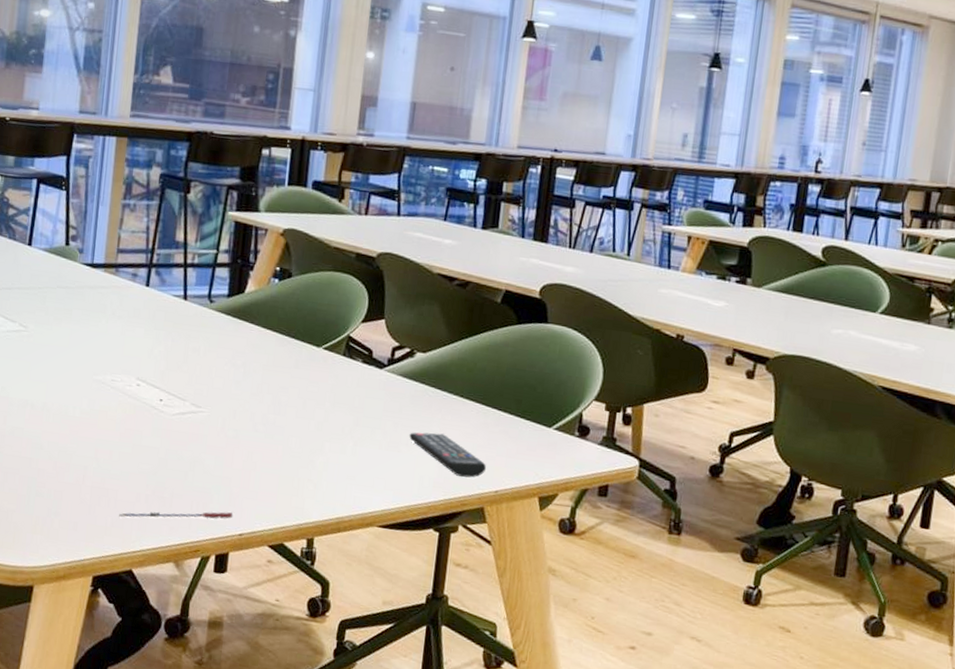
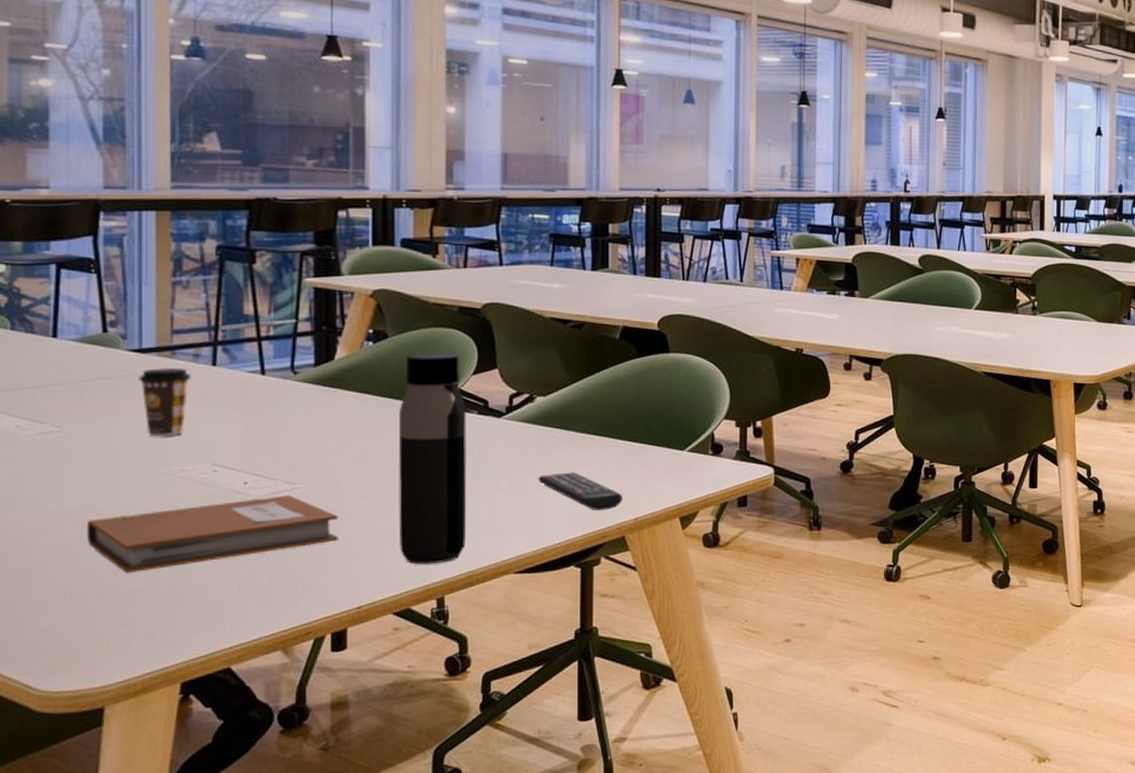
notebook: none [35,414,233,469] -> present [86,495,339,574]
coffee cup: none [88,283,129,347] -> present [139,367,191,437]
pen: present [119,511,234,519] -> none [207,587,348,613]
water bottle: none [280,295,353,505] -> present [398,353,467,565]

